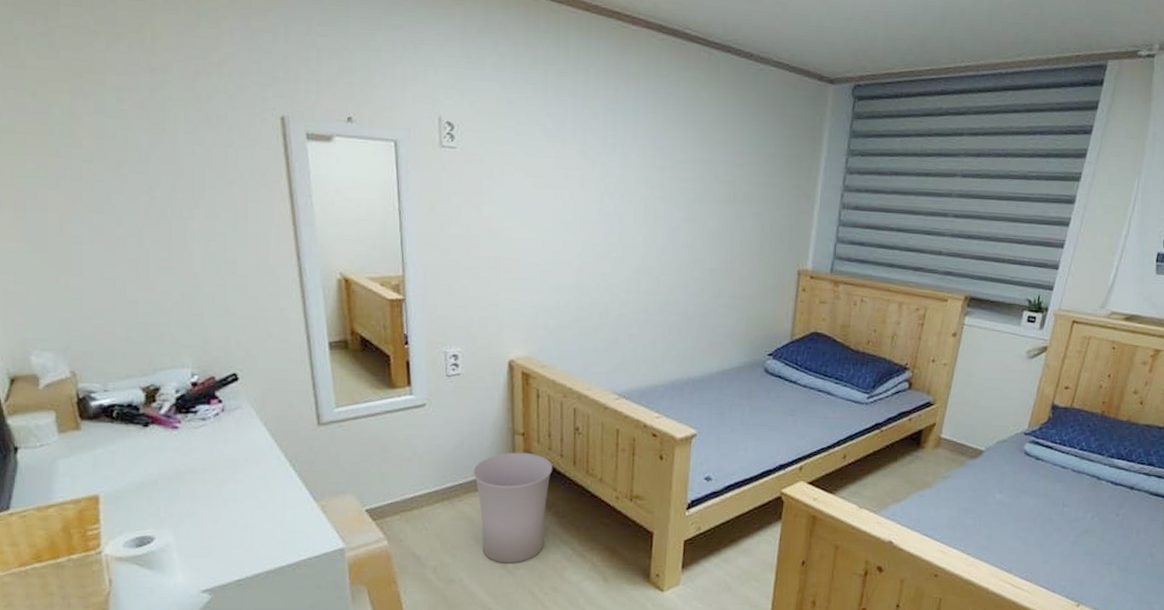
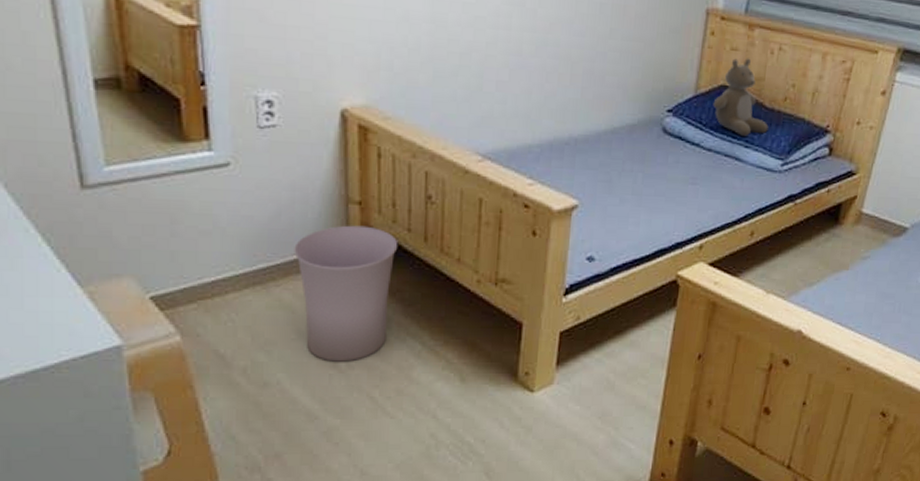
teddy bear: none [806,309,855,374] -> present [713,58,769,136]

